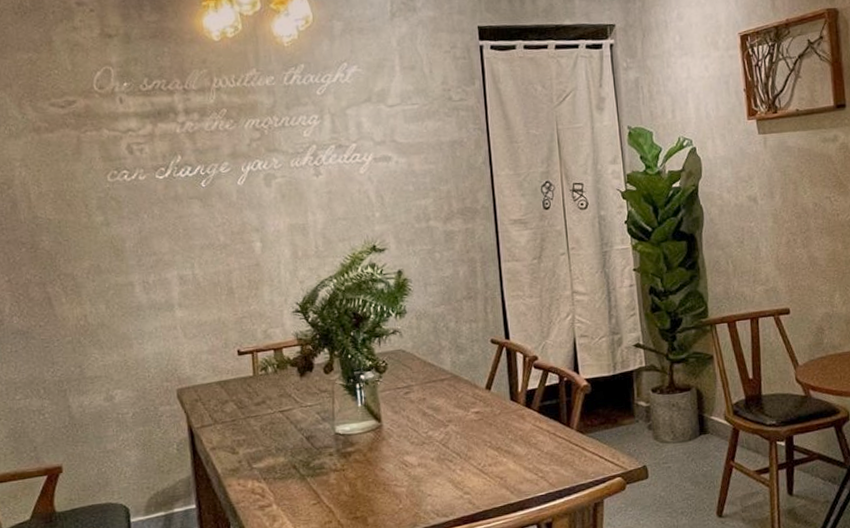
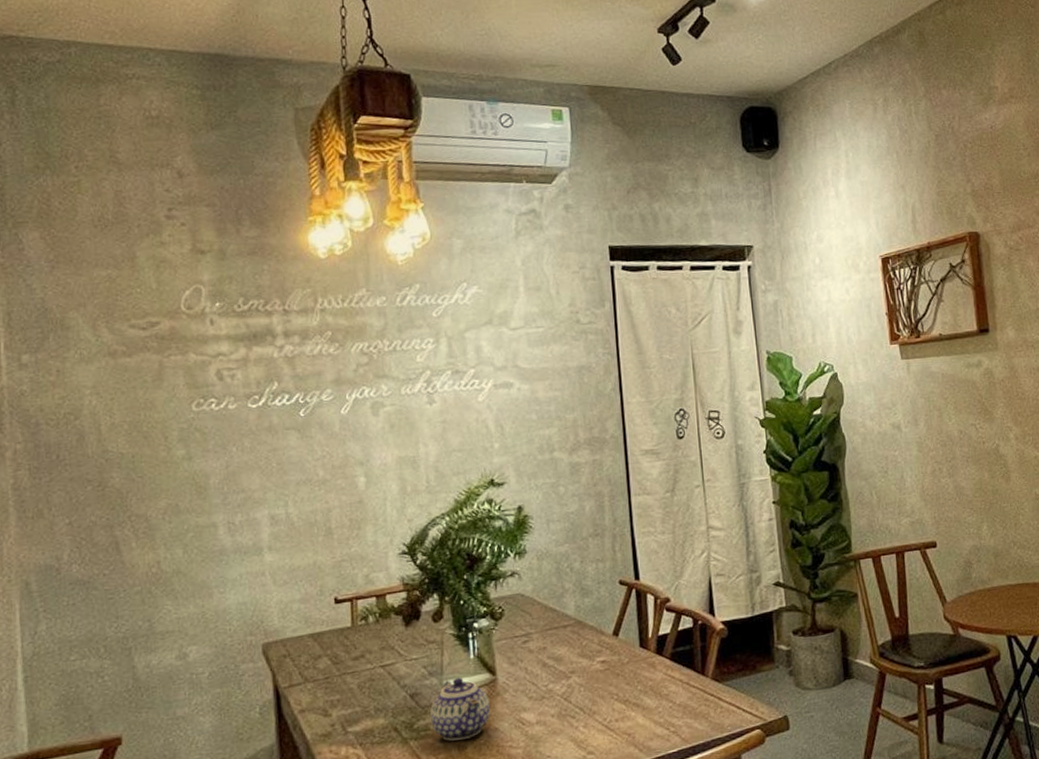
teapot: none [324,423,378,479] -> present [430,677,491,741]

